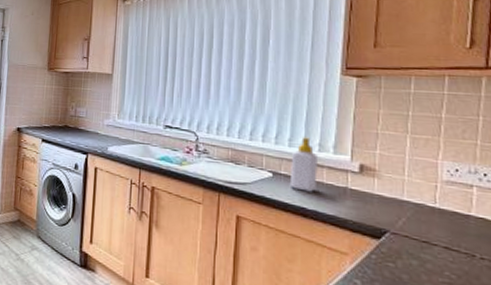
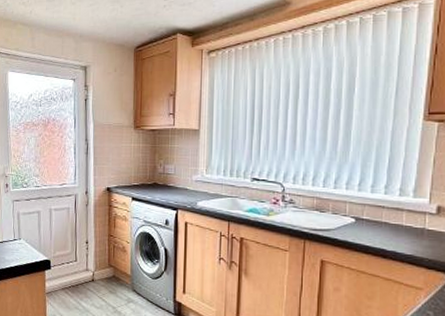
soap bottle: present [289,136,318,192] -> none [371,181,398,234]

